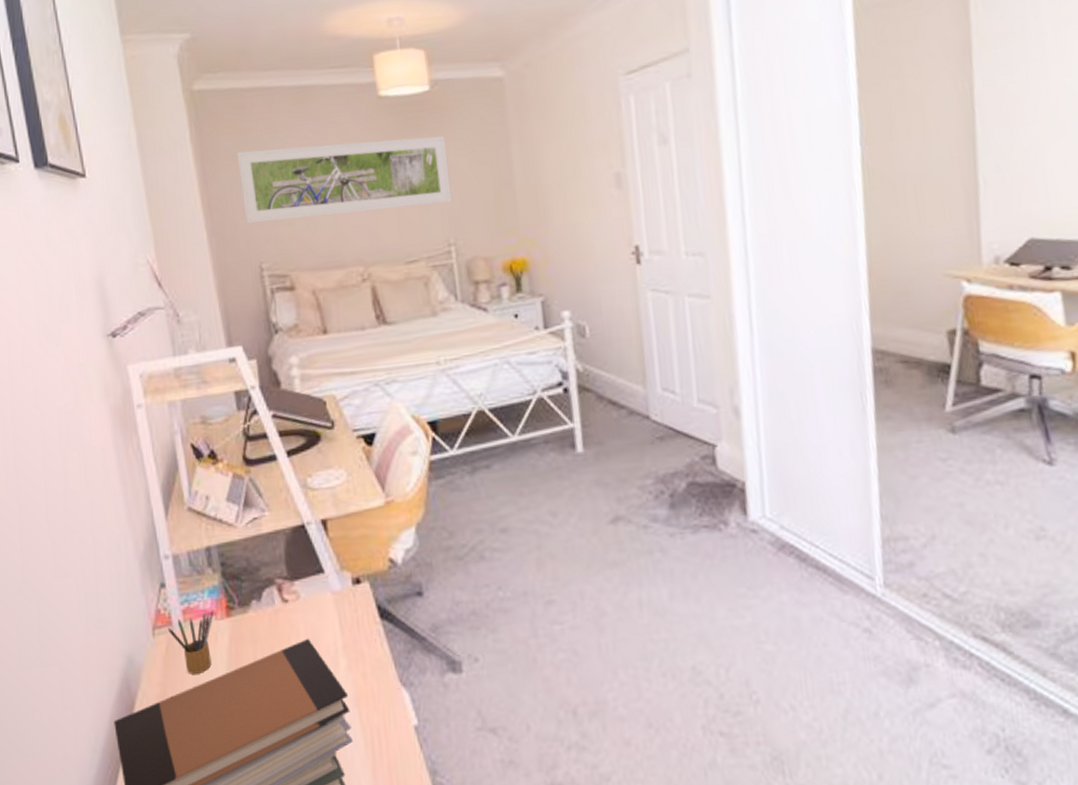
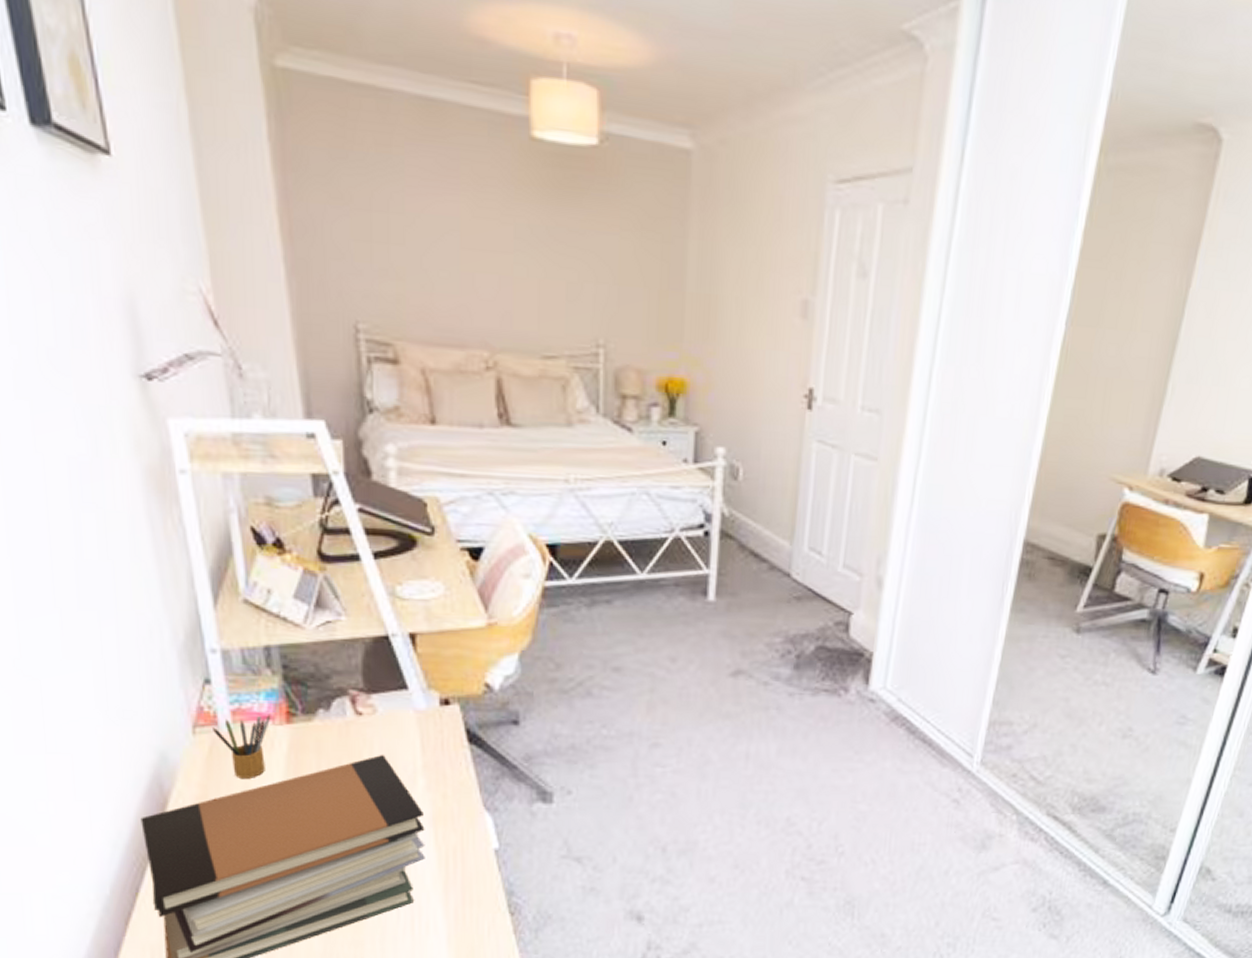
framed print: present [237,135,452,224] -> none [333,168,610,294]

